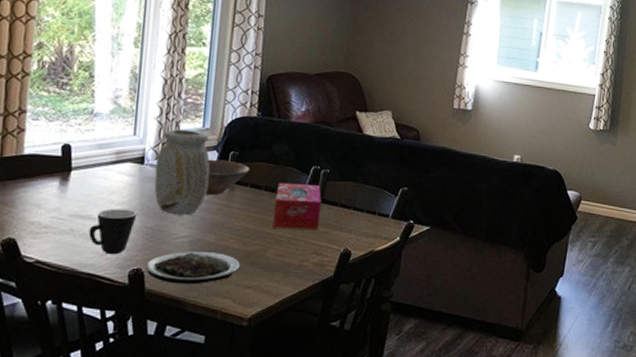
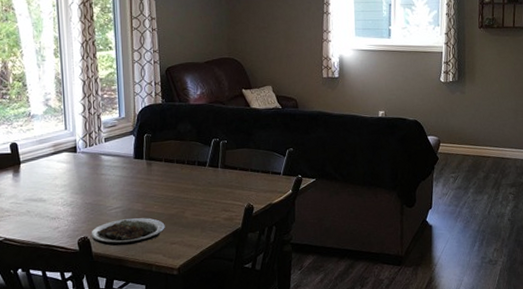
mug: present [88,208,138,255] -> none [41,190,78,228]
vase: present [154,129,210,216] -> none [86,120,131,191]
bowl: present [205,159,250,196] -> none [127,142,162,172]
tissue box: present [273,182,321,230] -> none [186,154,224,193]

